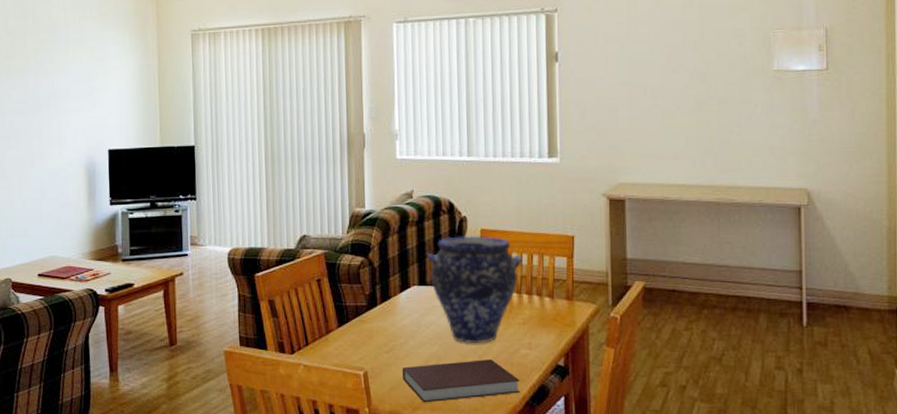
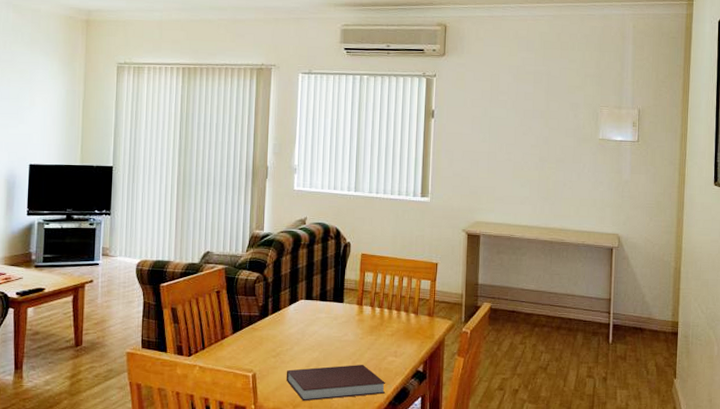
vase: present [426,235,522,344] -> none [314,259,394,351]

